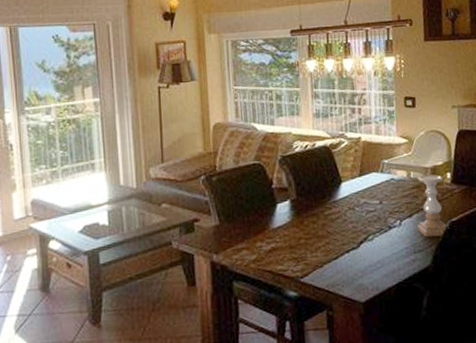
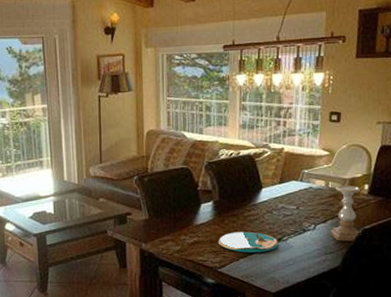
plate: none [298,232,364,258] -> present [218,231,278,253]

